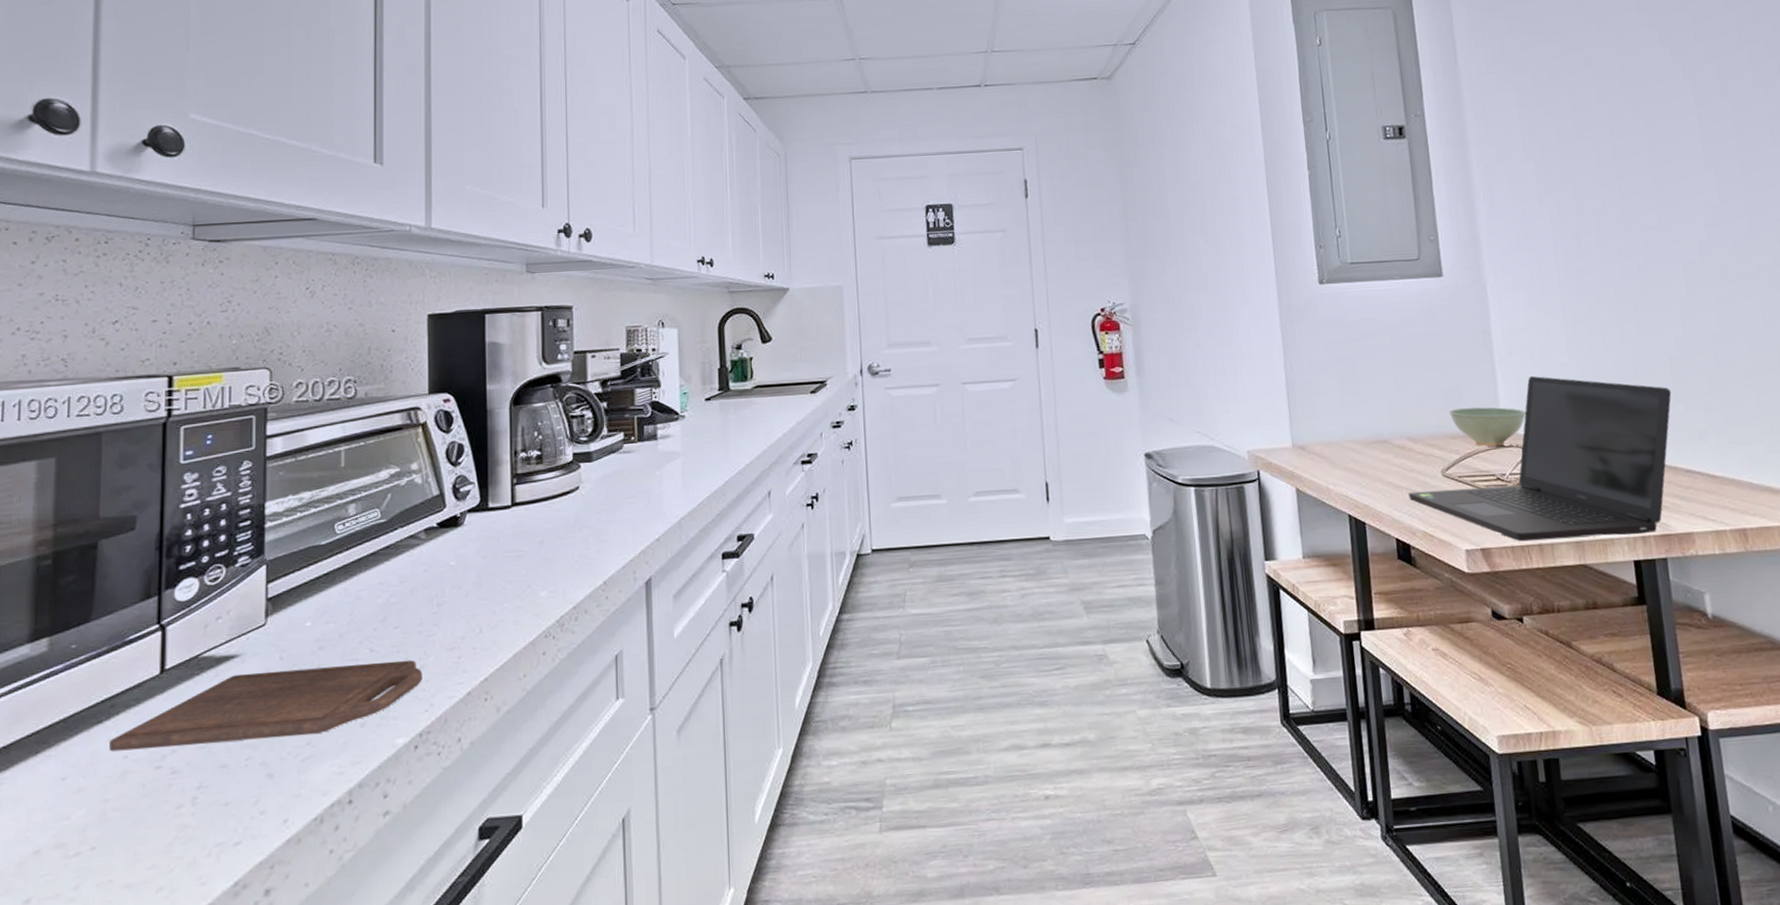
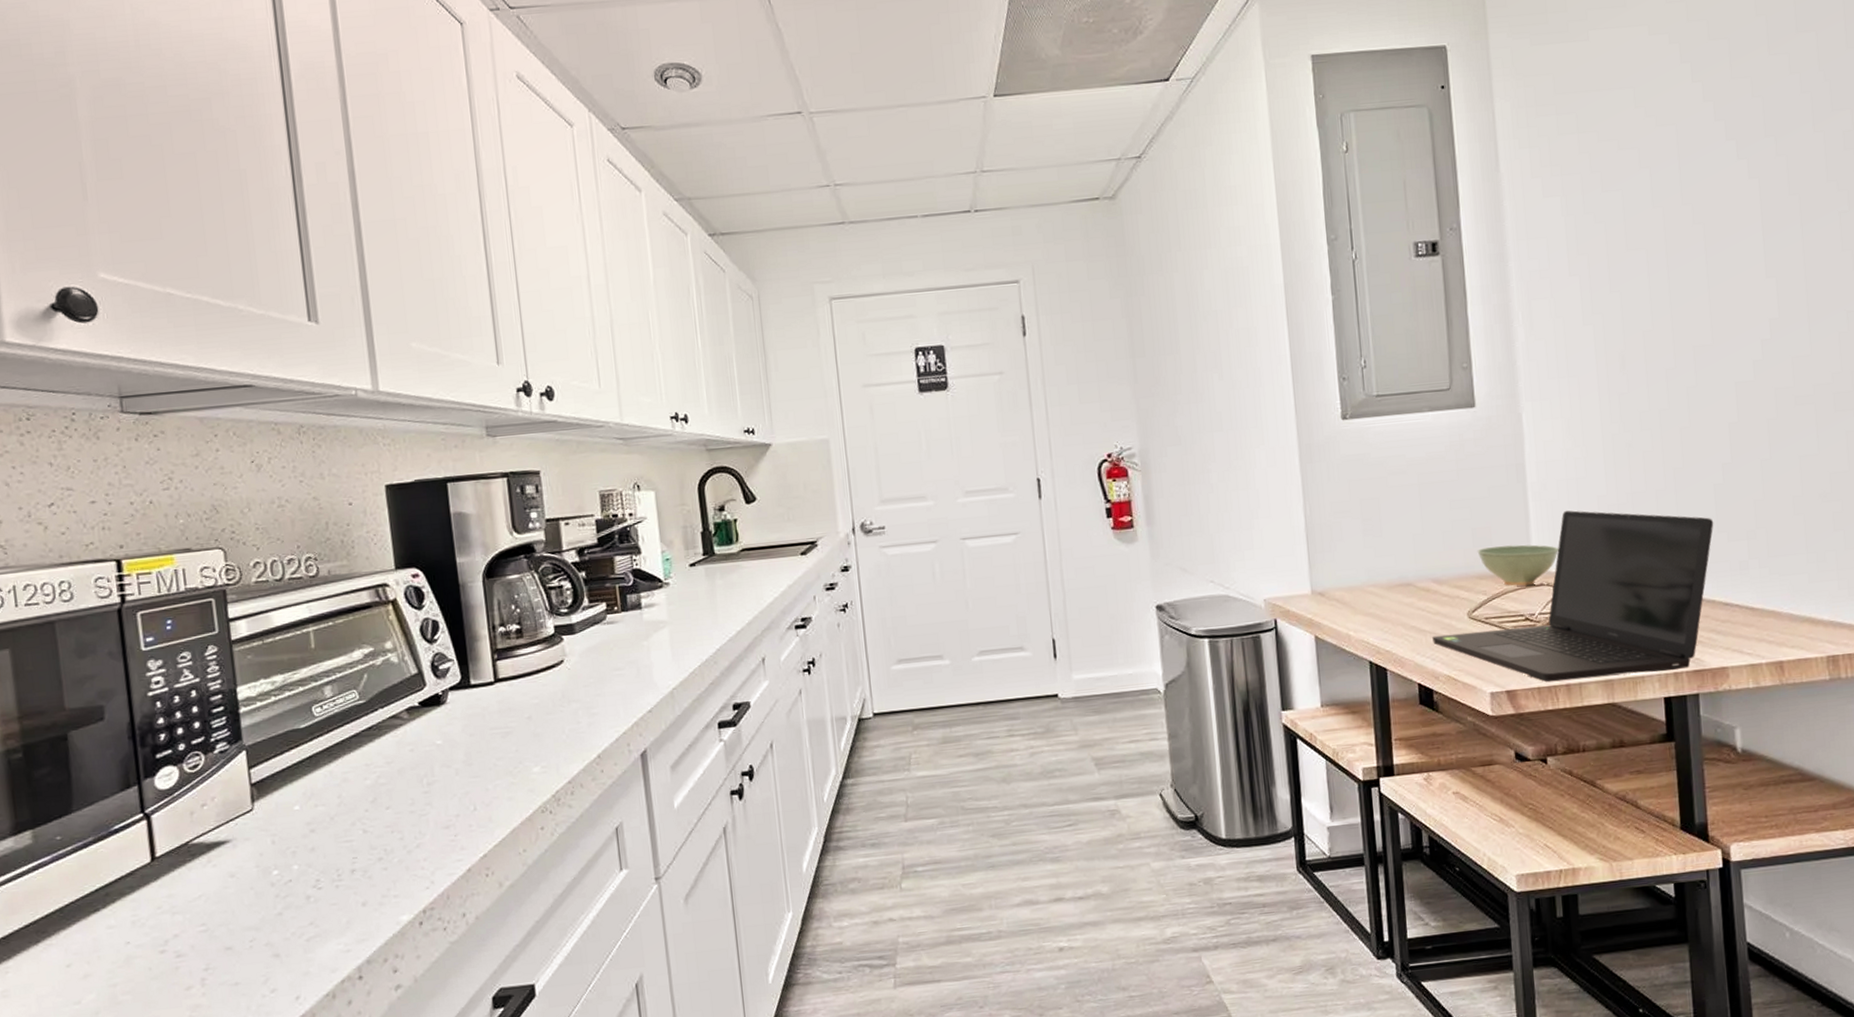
cutting board: present [108,660,423,752] -> none [108,839,421,938]

